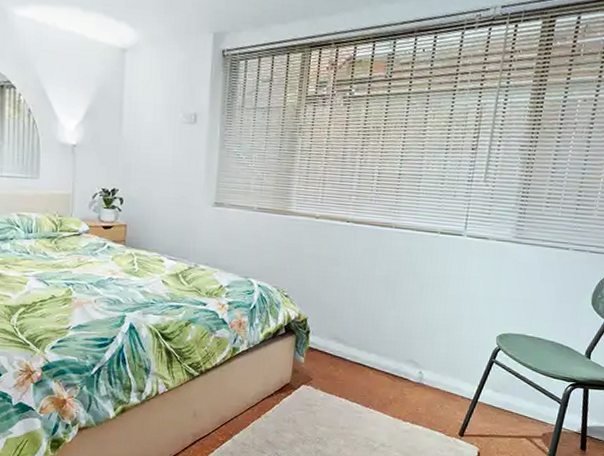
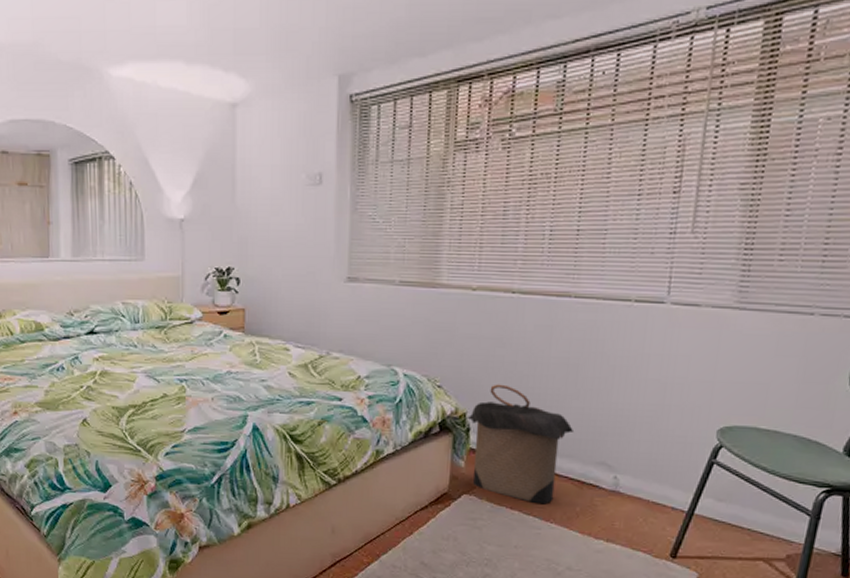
laundry hamper: none [308,295,391,394] -> present [467,384,575,505]

